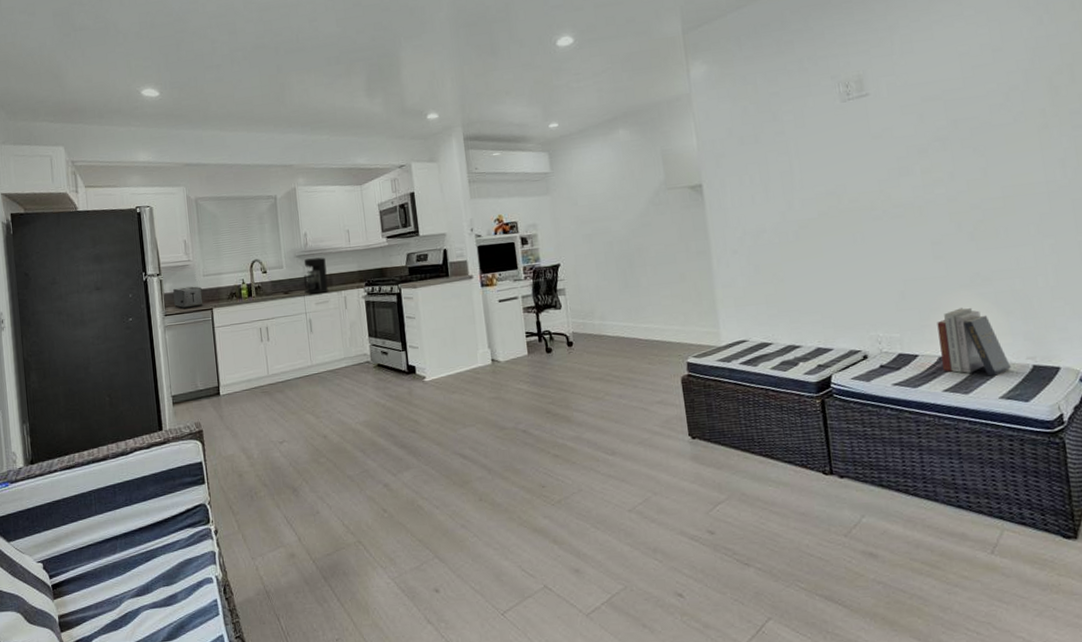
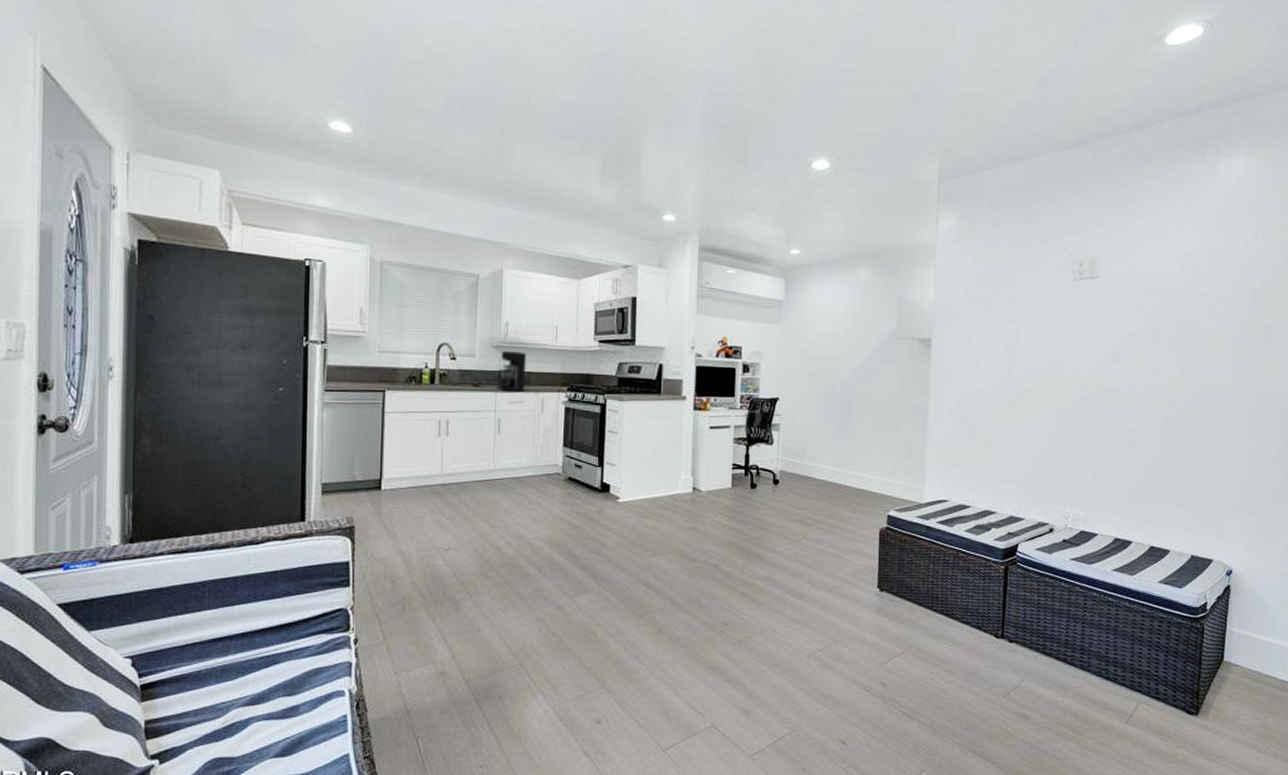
toaster: present [173,286,203,309] -> none [339,361,375,387]
books: present [937,307,1011,376] -> none [1115,495,1173,561]

